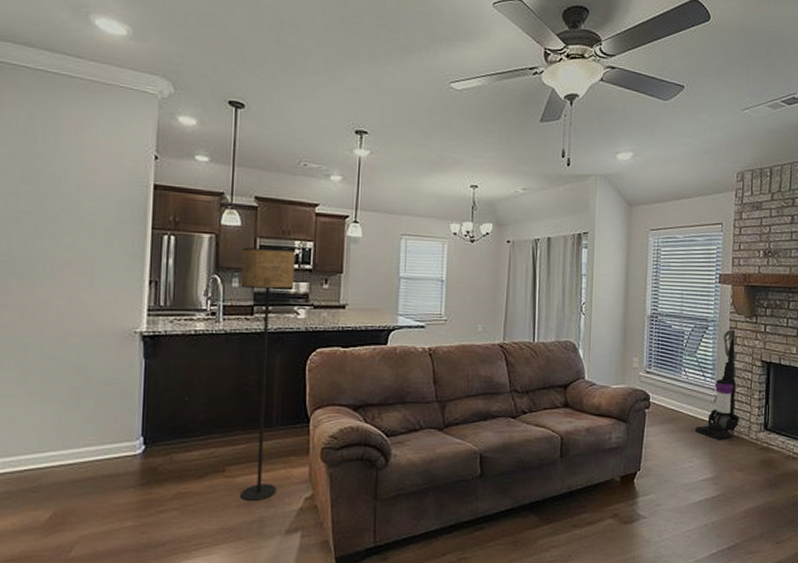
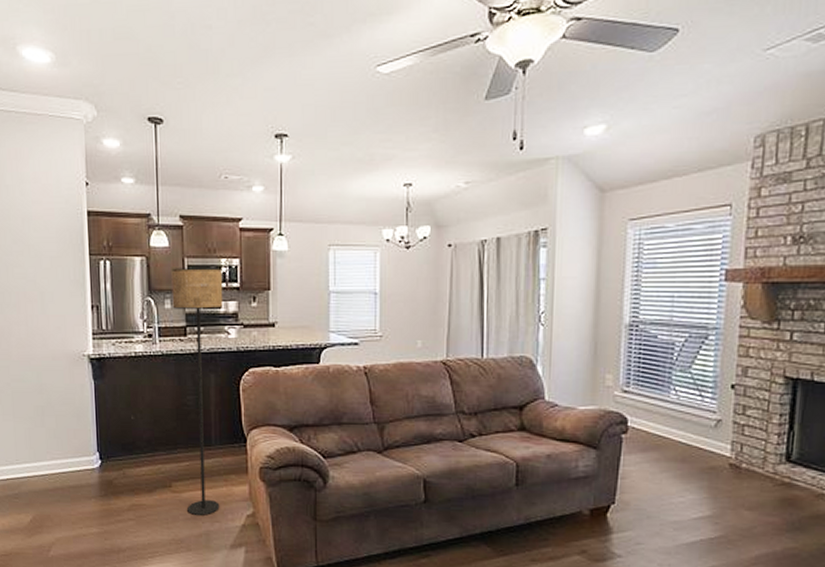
vacuum cleaner: present [694,329,740,440] -> none [686,338,751,472]

